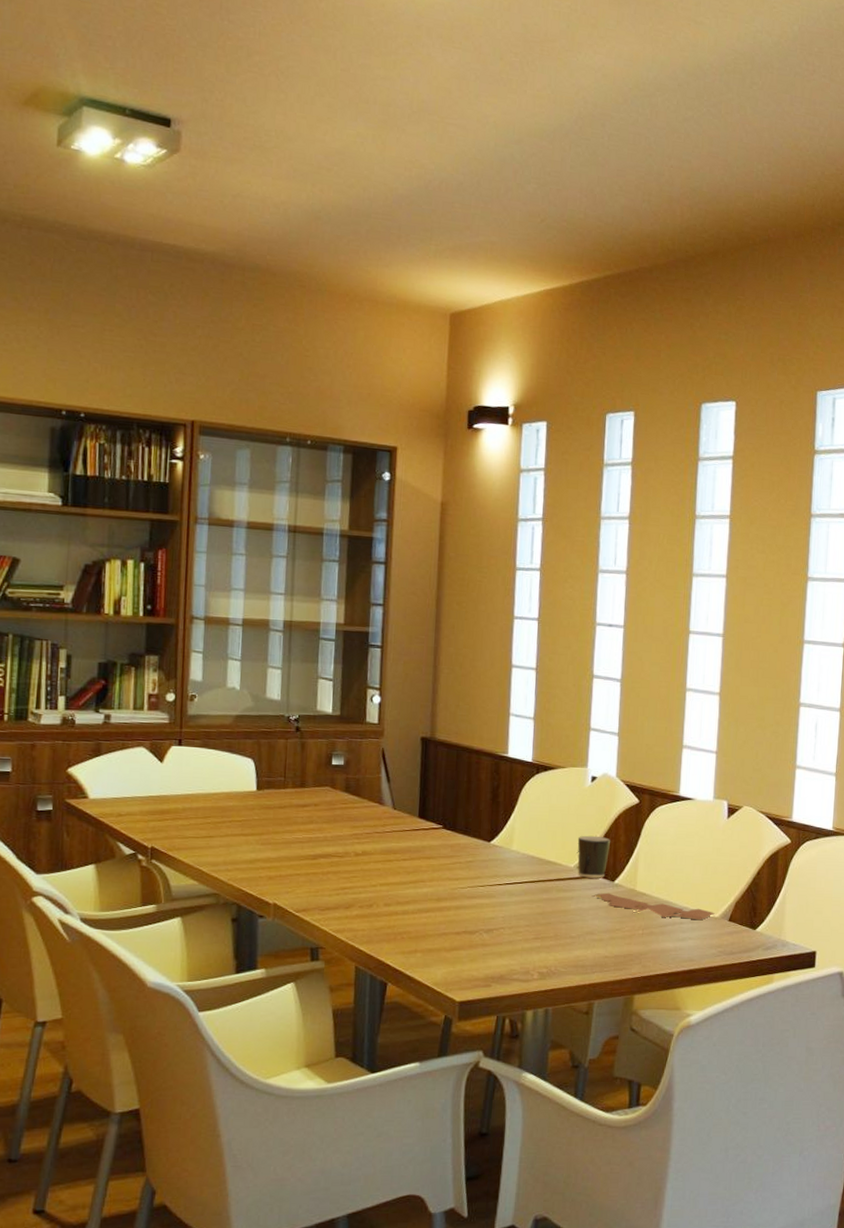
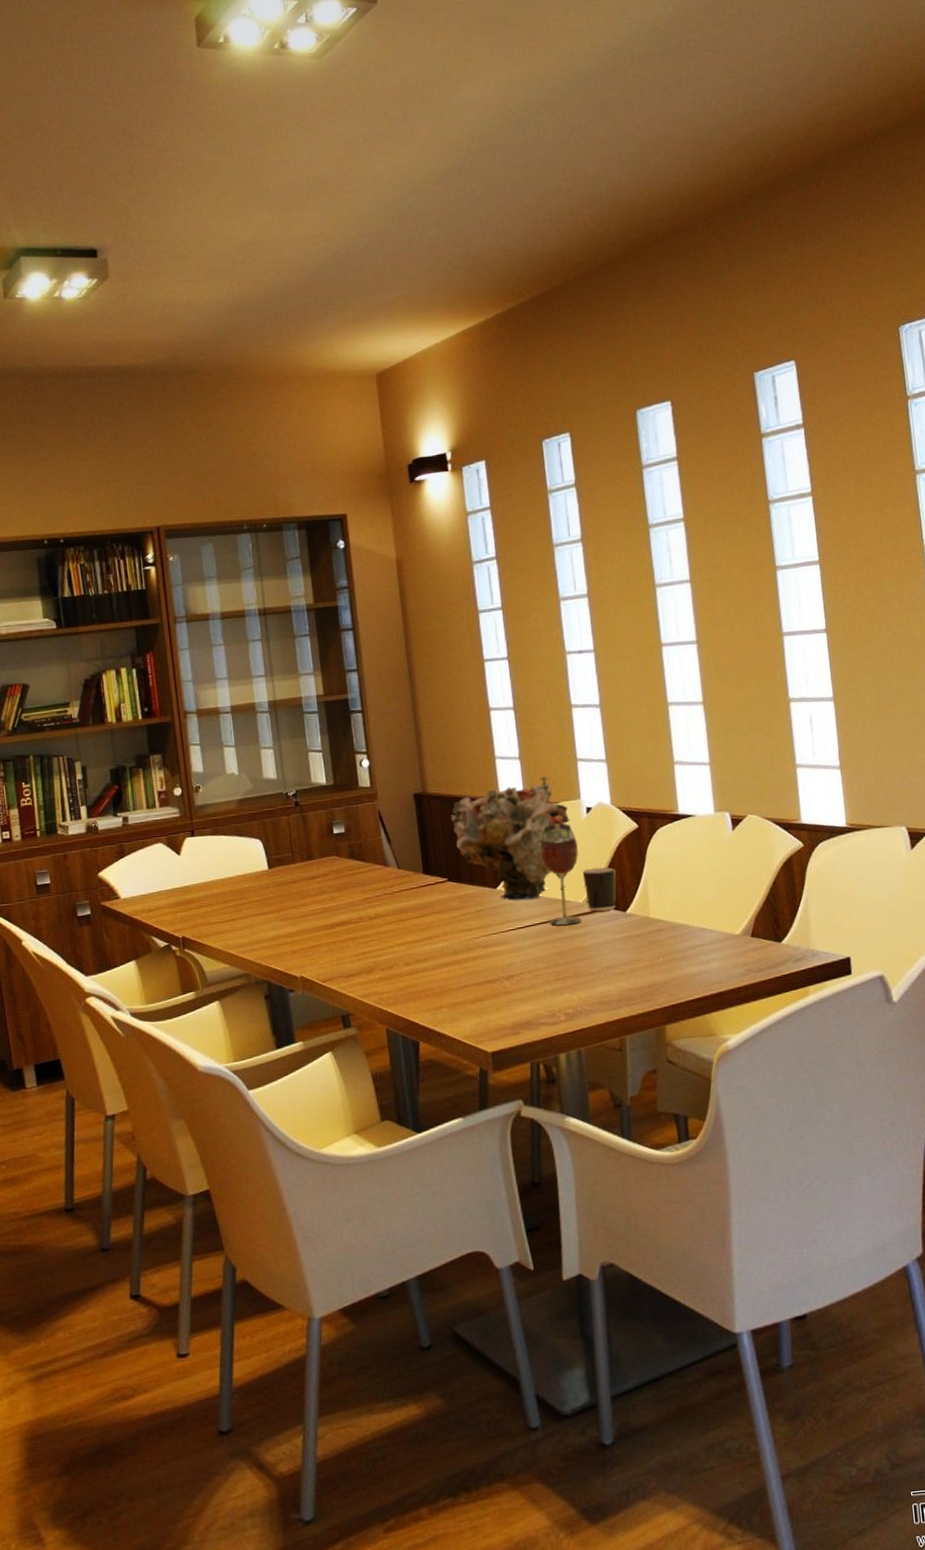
flower arrangement: none [455,740,574,857] -> present [451,776,570,900]
wineglass: none [538,787,578,887] -> present [540,823,581,926]
papers: present [591,892,715,921] -> none [605,923,735,942]

